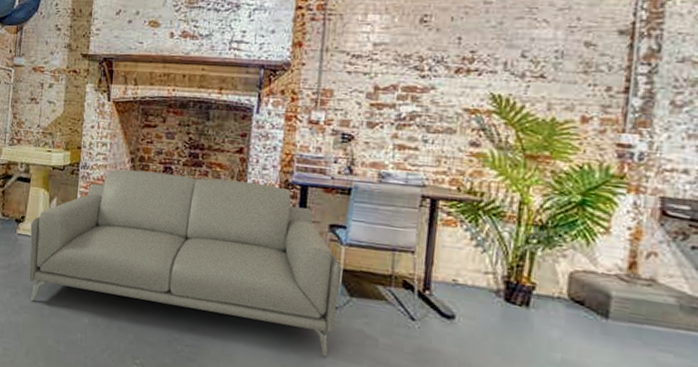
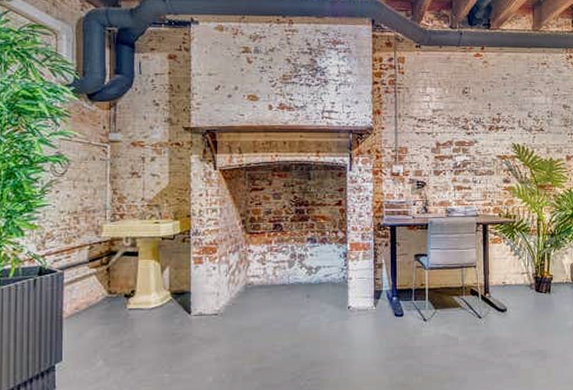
sofa: present [29,169,341,357] -> none [142,229,427,373]

